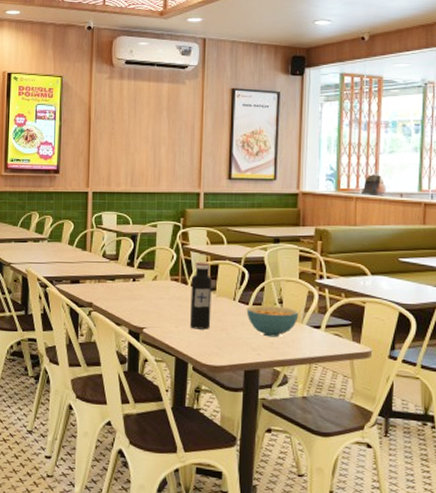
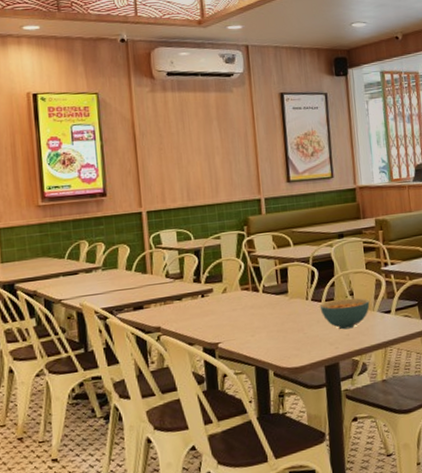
water bottle: present [190,261,212,330] -> none [262,267,287,335]

